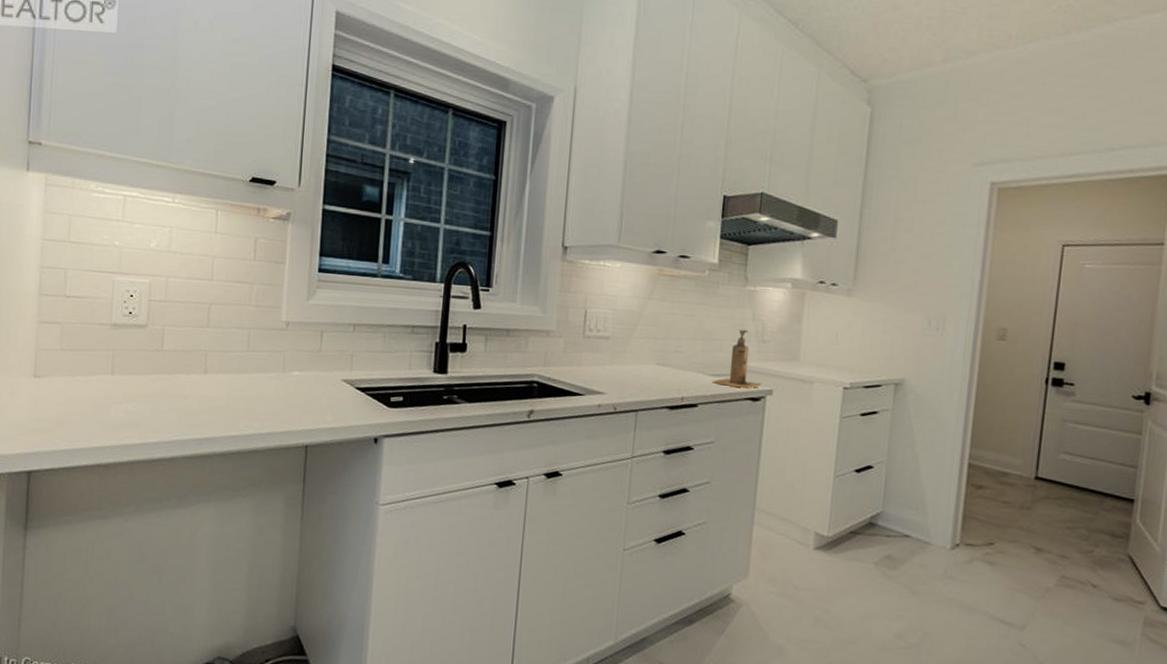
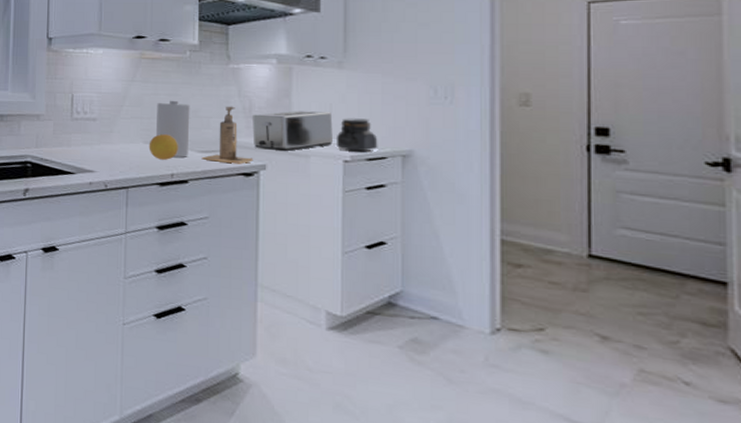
fruit: none [661,355,690,384] -> present [149,133,178,161]
paper towel holder: none [668,320,705,381] -> present [155,100,190,157]
toaster: none [762,336,838,377] -> present [252,111,333,151]
jar: none [838,345,876,380] -> present [335,118,378,152]

